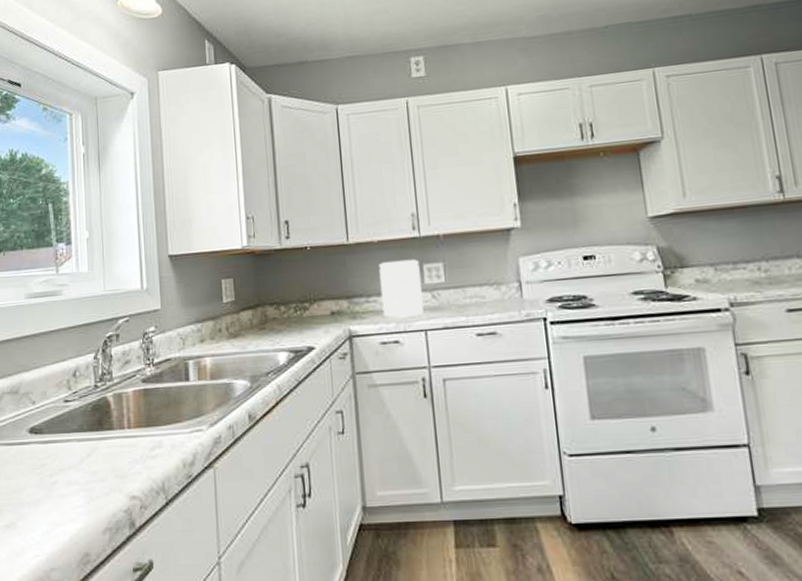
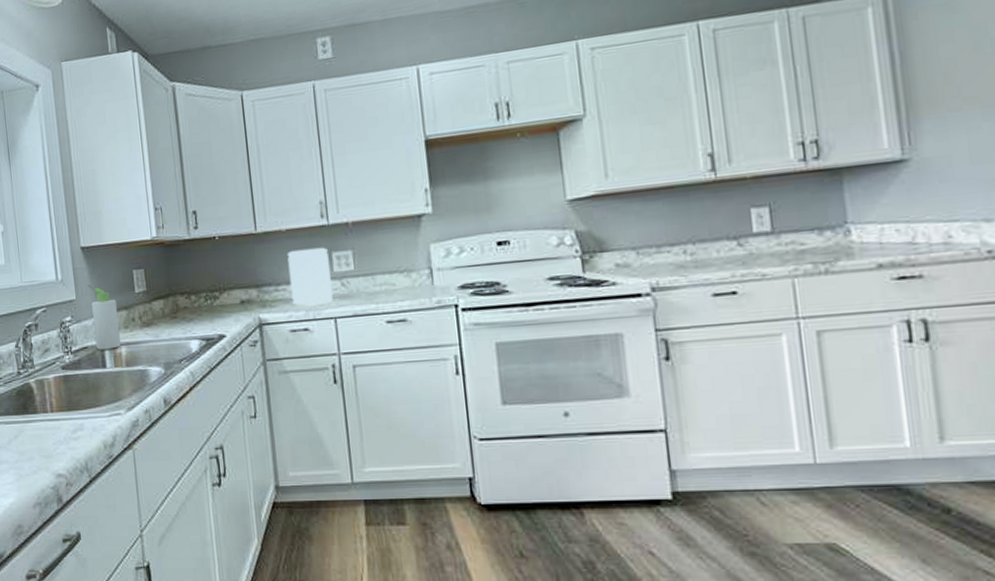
bottle: none [174,293,207,362] -> present [87,284,122,350]

